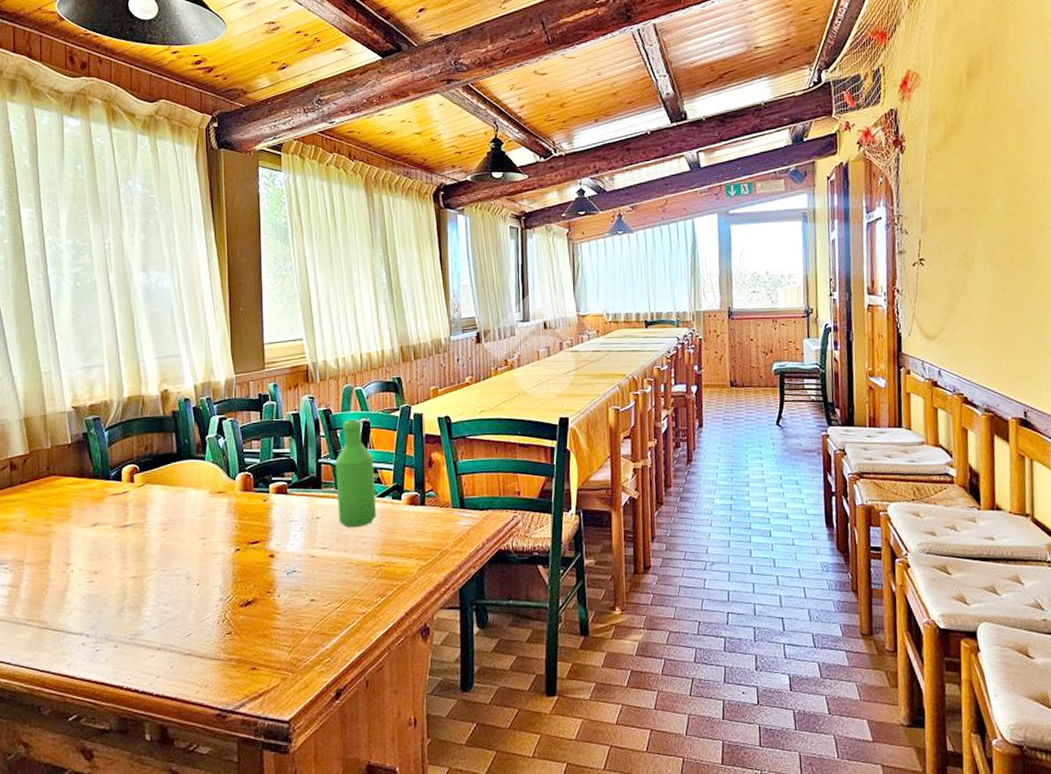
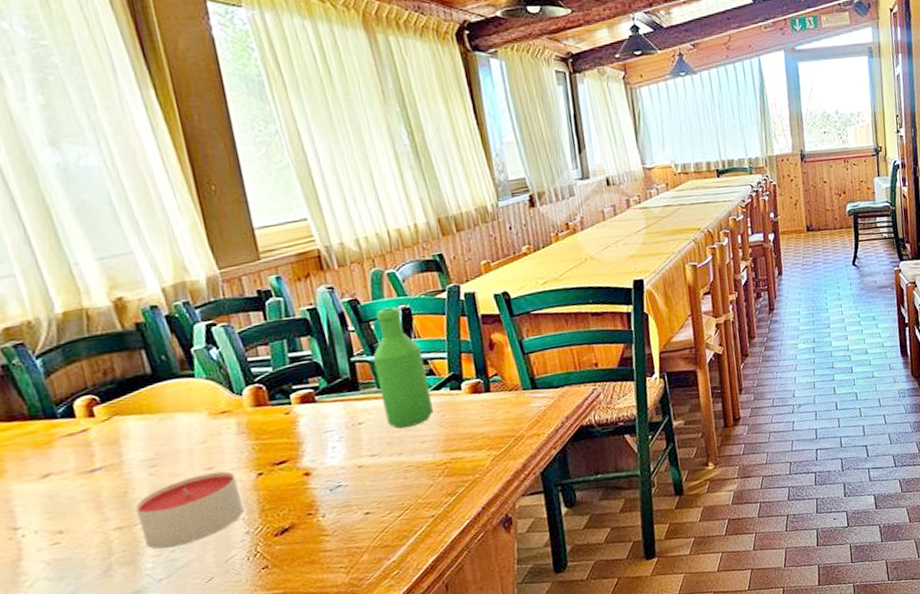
candle: none [148,542,222,601] -> present [135,471,244,549]

